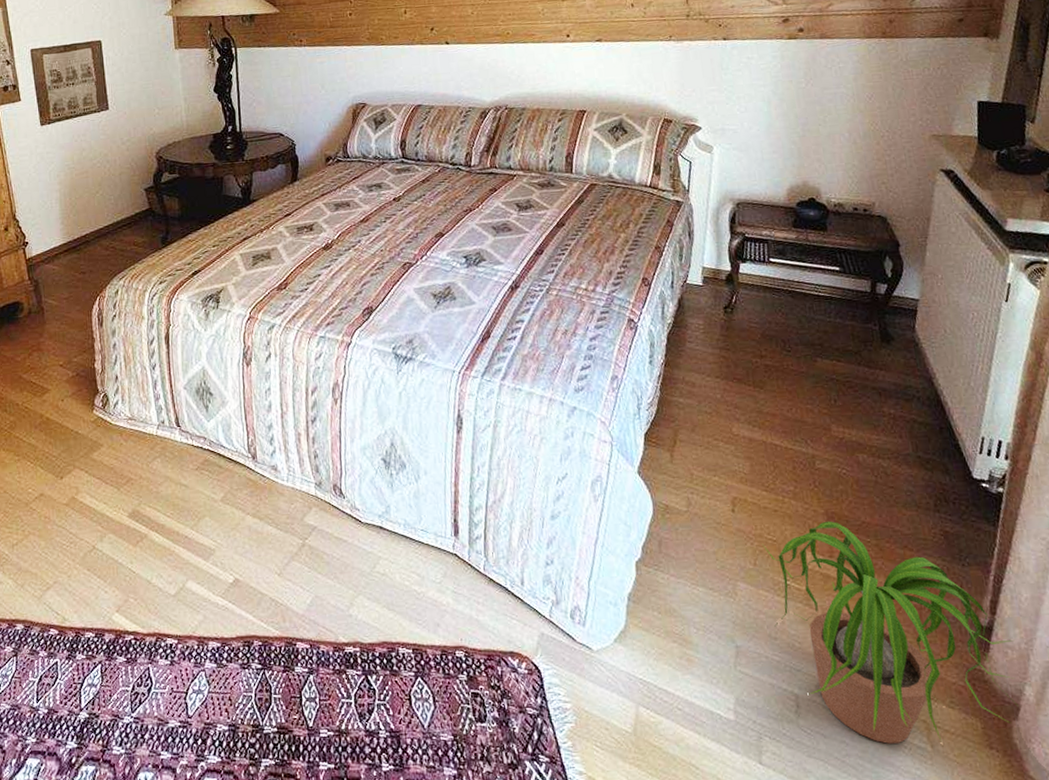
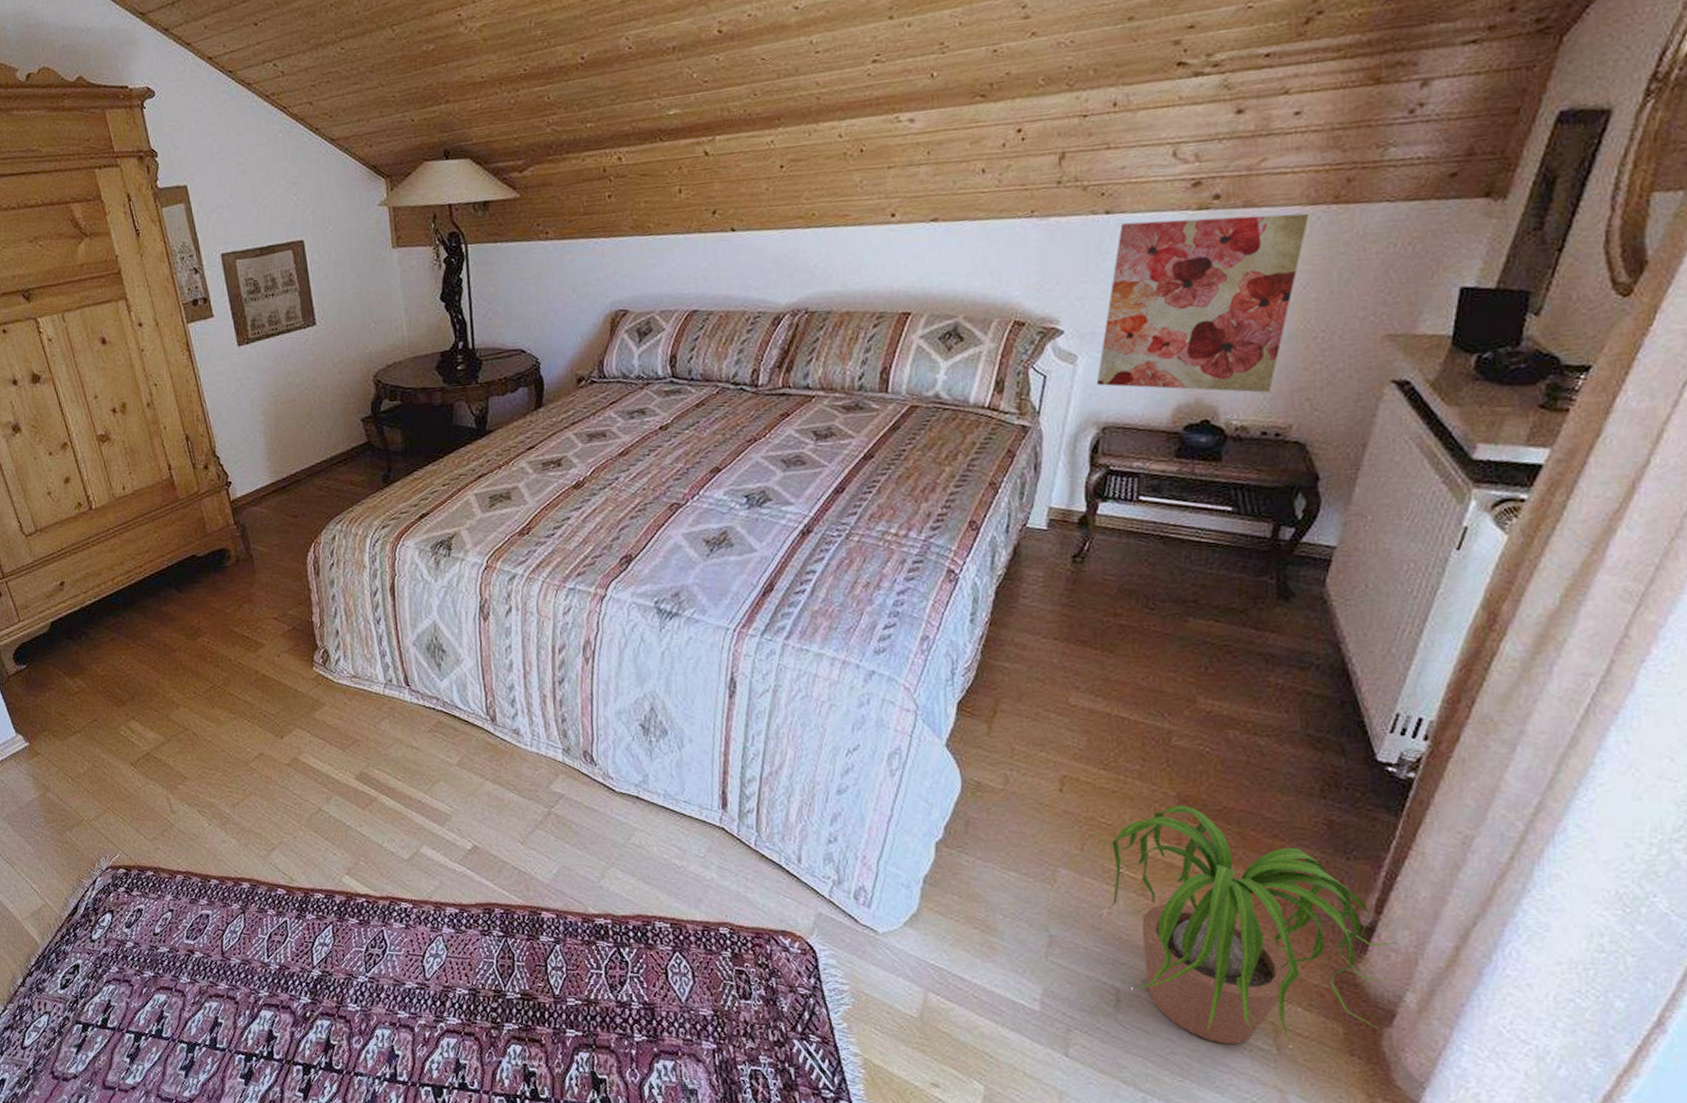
wall art: none [729,44,867,178] -> present [1096,213,1310,393]

